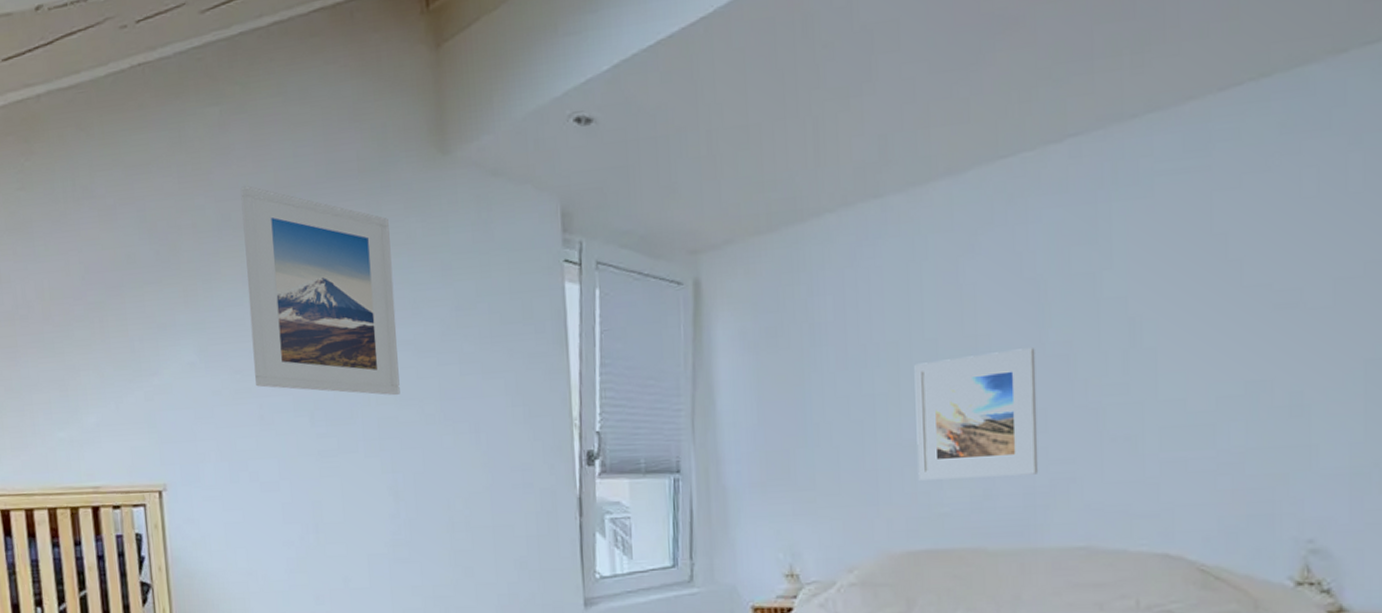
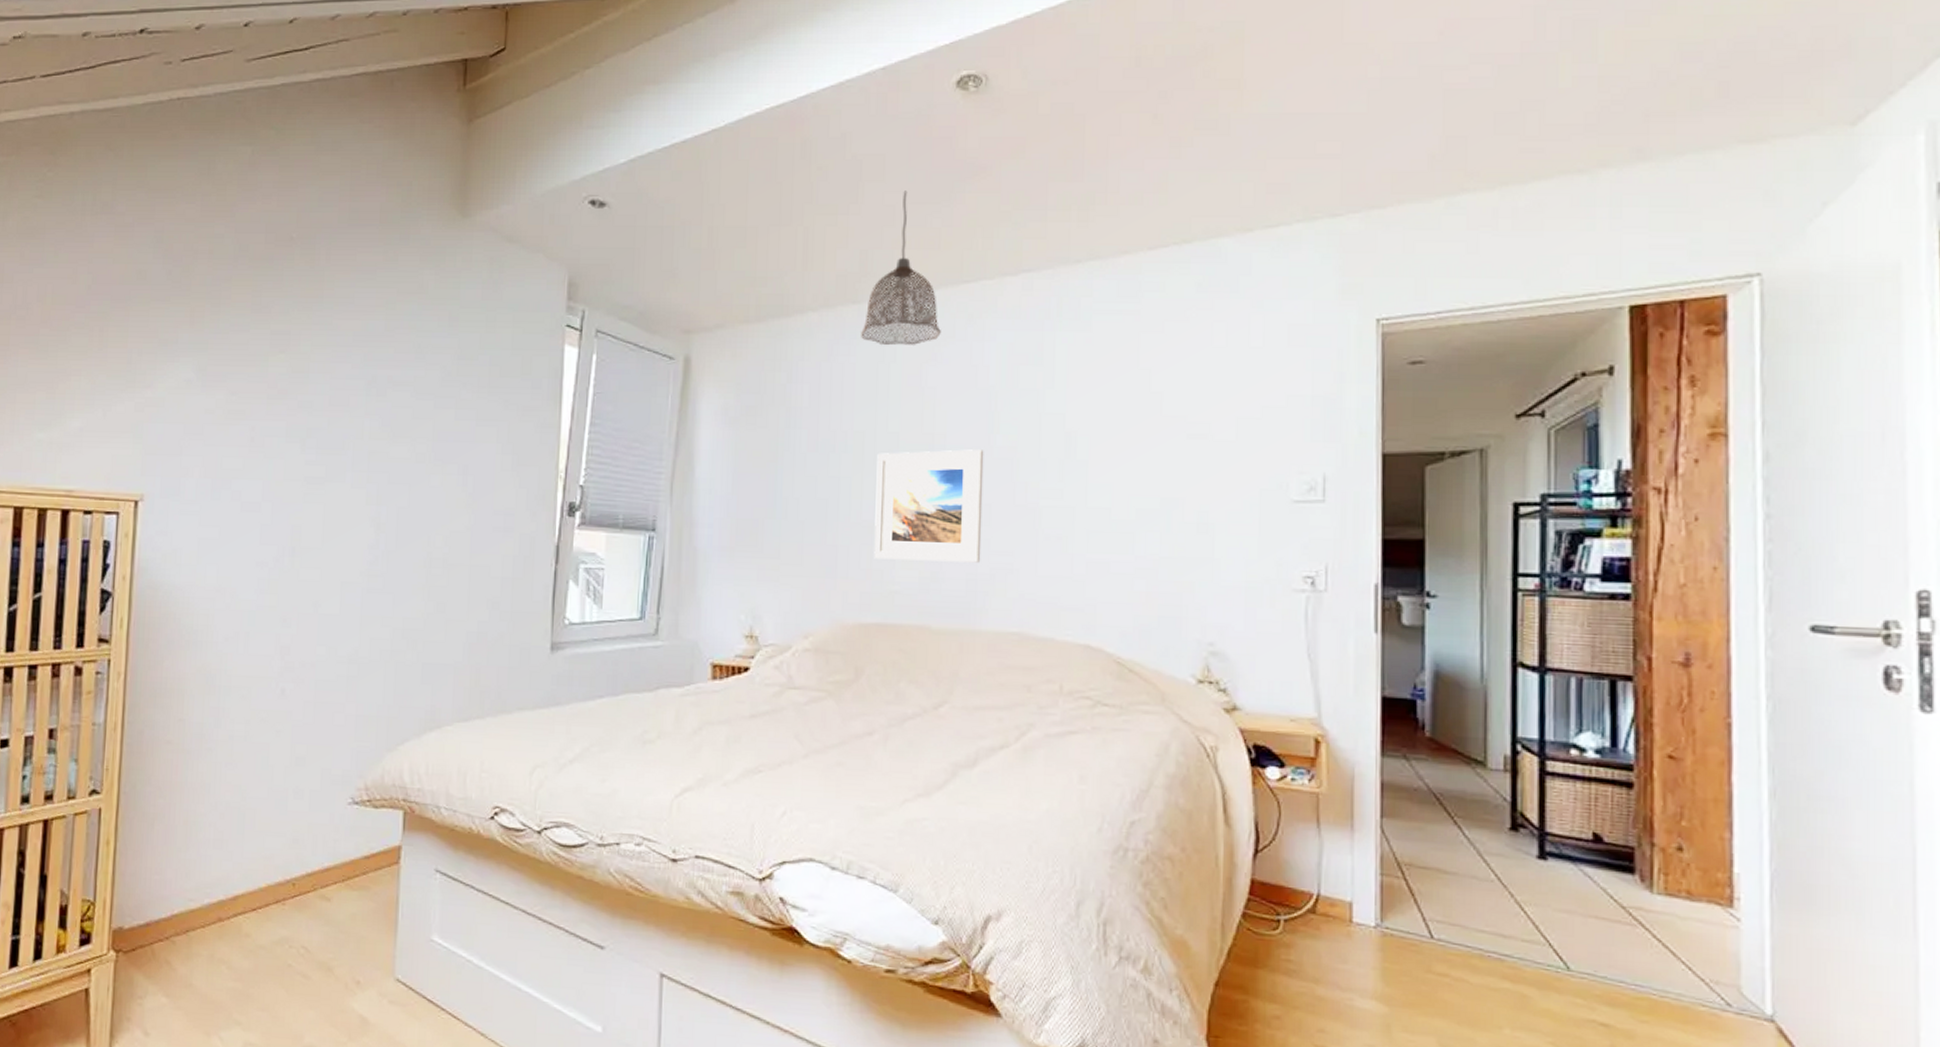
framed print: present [240,186,400,396] -> none [251,222,403,432]
pendant lamp: none [886,58,977,241] -> present [861,190,941,345]

